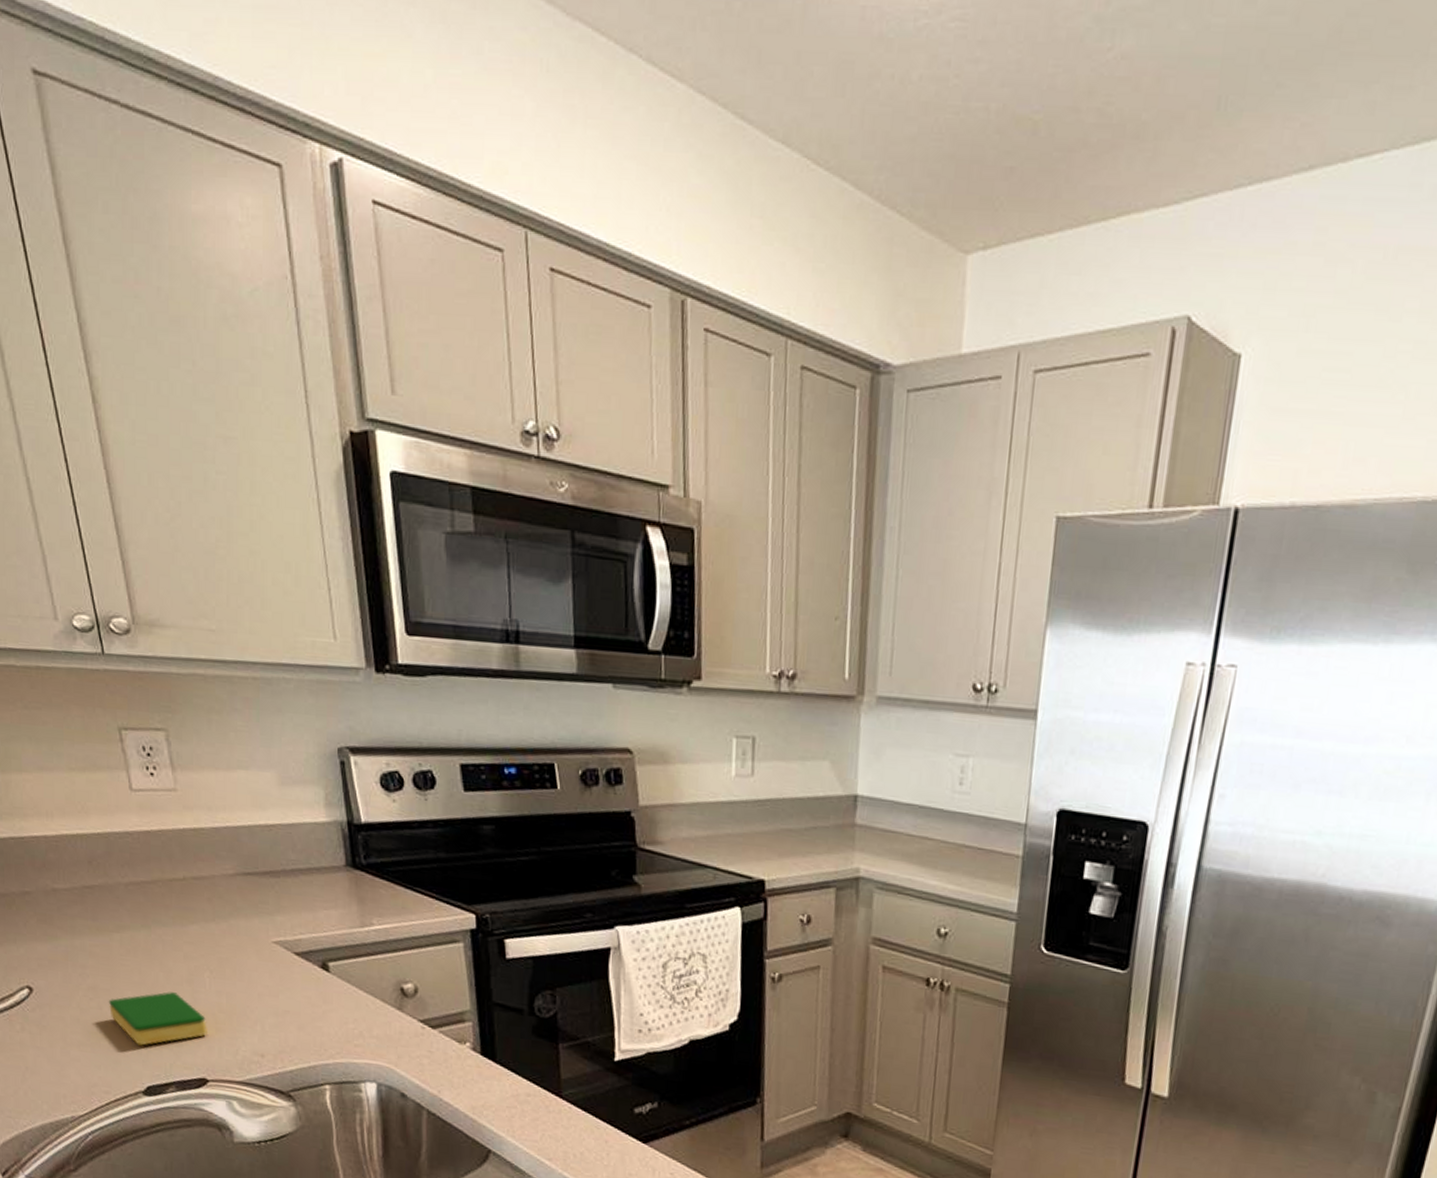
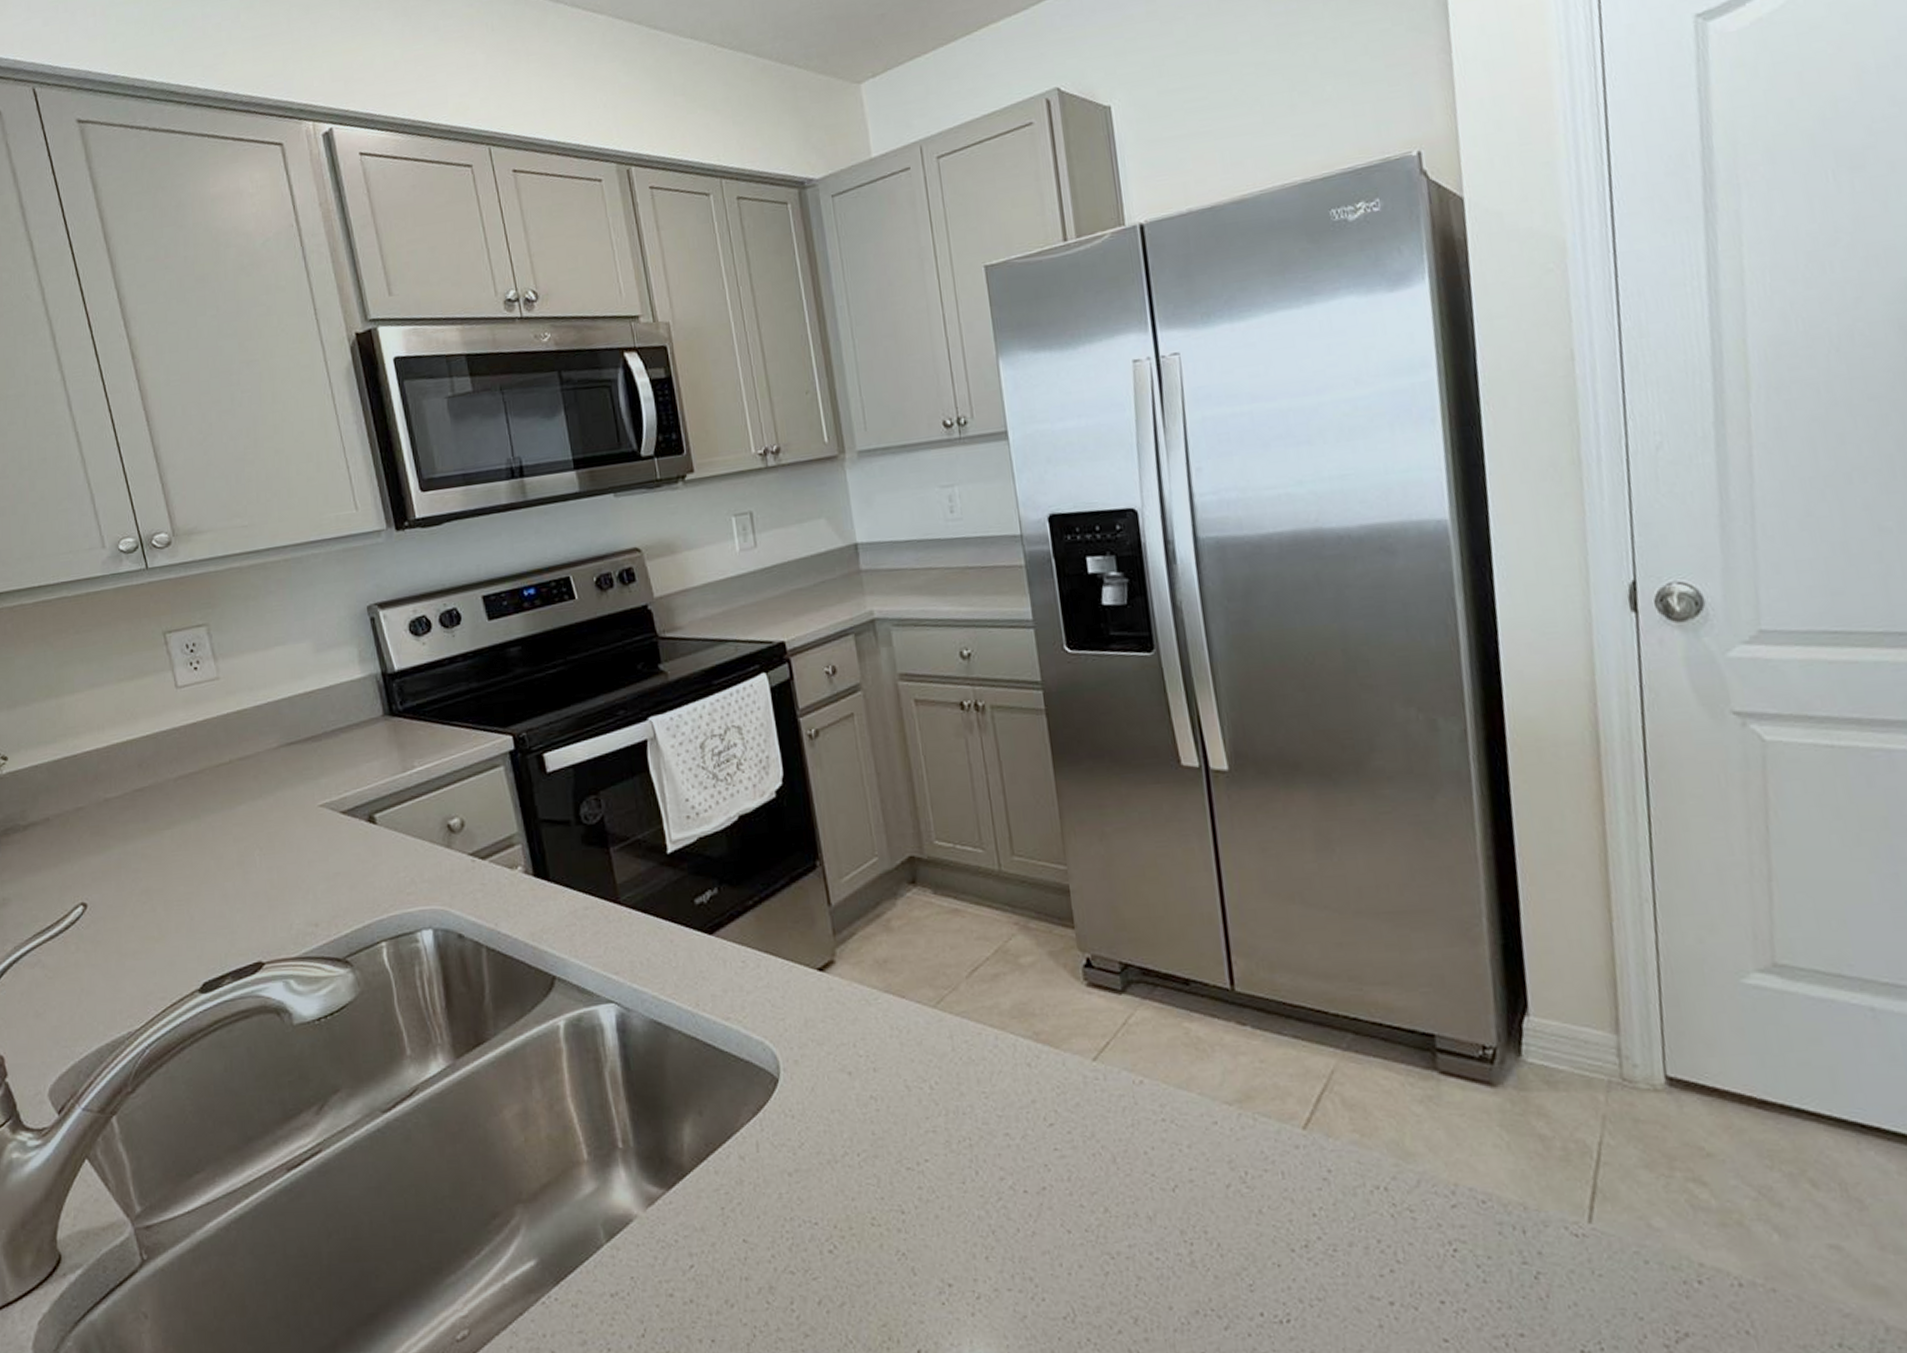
dish sponge: present [108,992,207,1046] -> none [161,878,260,941]

